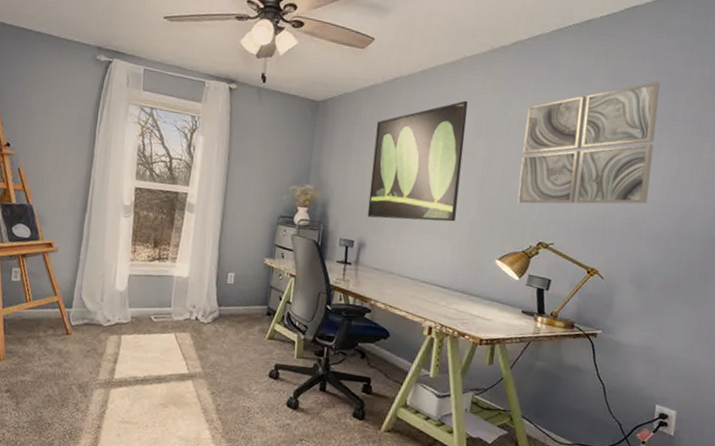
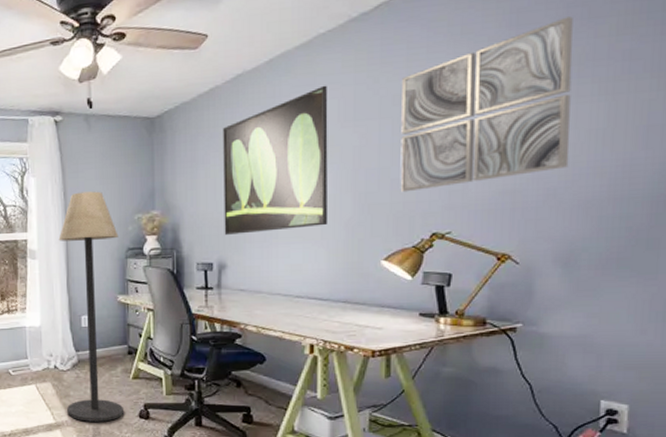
floor lamp: none [202,156,273,378] -> present [58,191,123,422]

